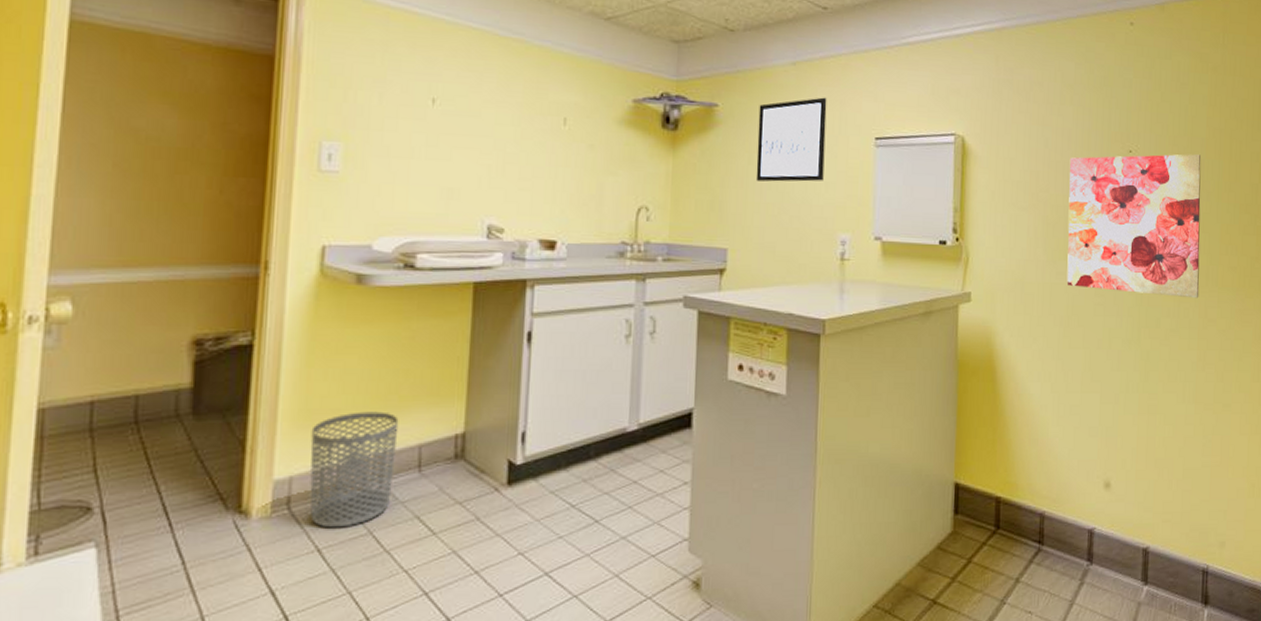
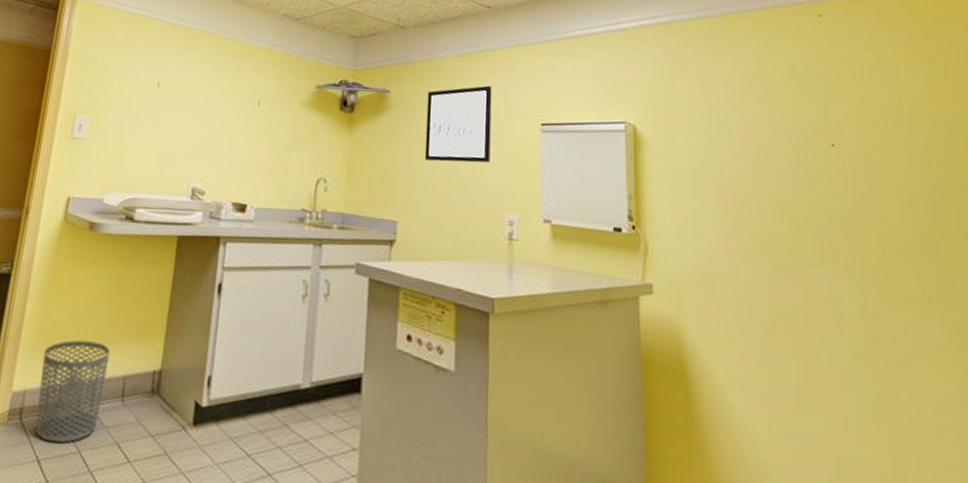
wall art: present [1066,154,1201,299] -> none [758,149,946,316]

